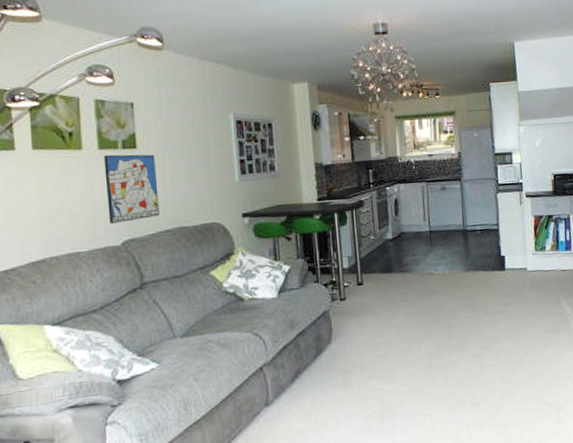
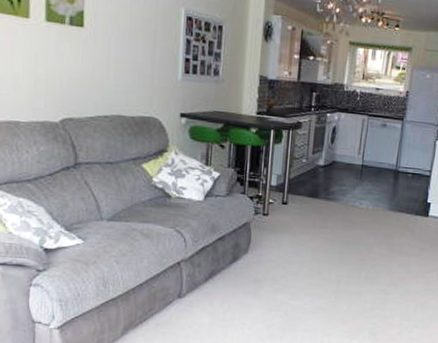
wall art: present [104,154,160,223] -> none [49,28,101,101]

